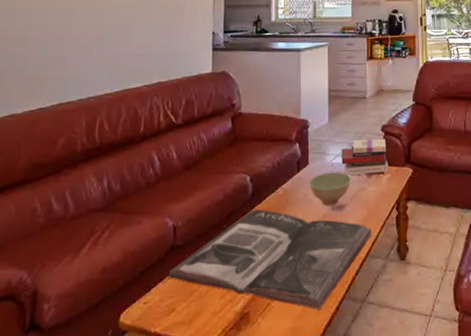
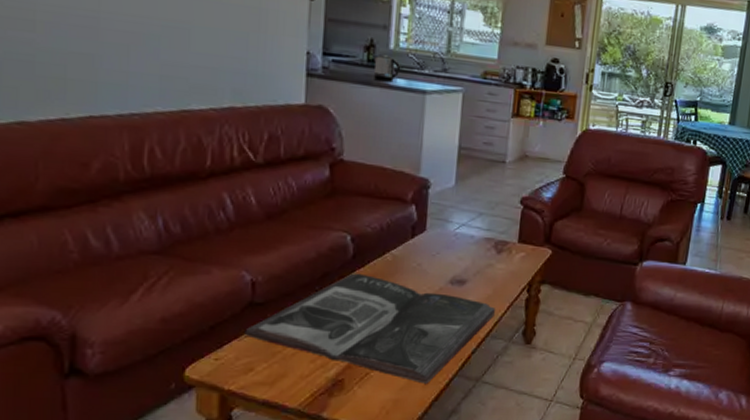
kettle: none [260,26,281,47] -> present [373,54,401,83]
bowl: present [309,172,351,206] -> none [425,242,477,279]
books: present [341,138,388,175] -> none [467,209,525,252]

